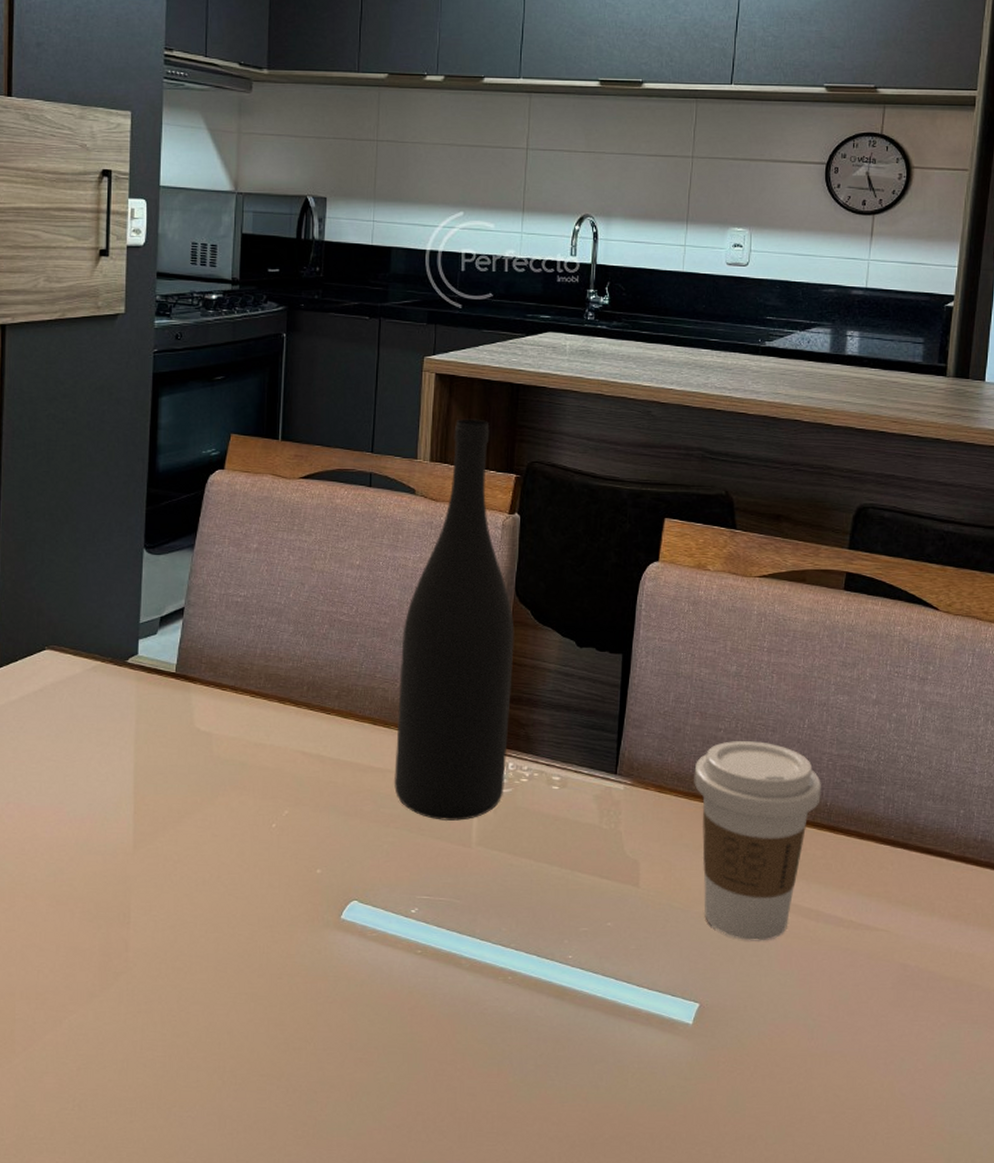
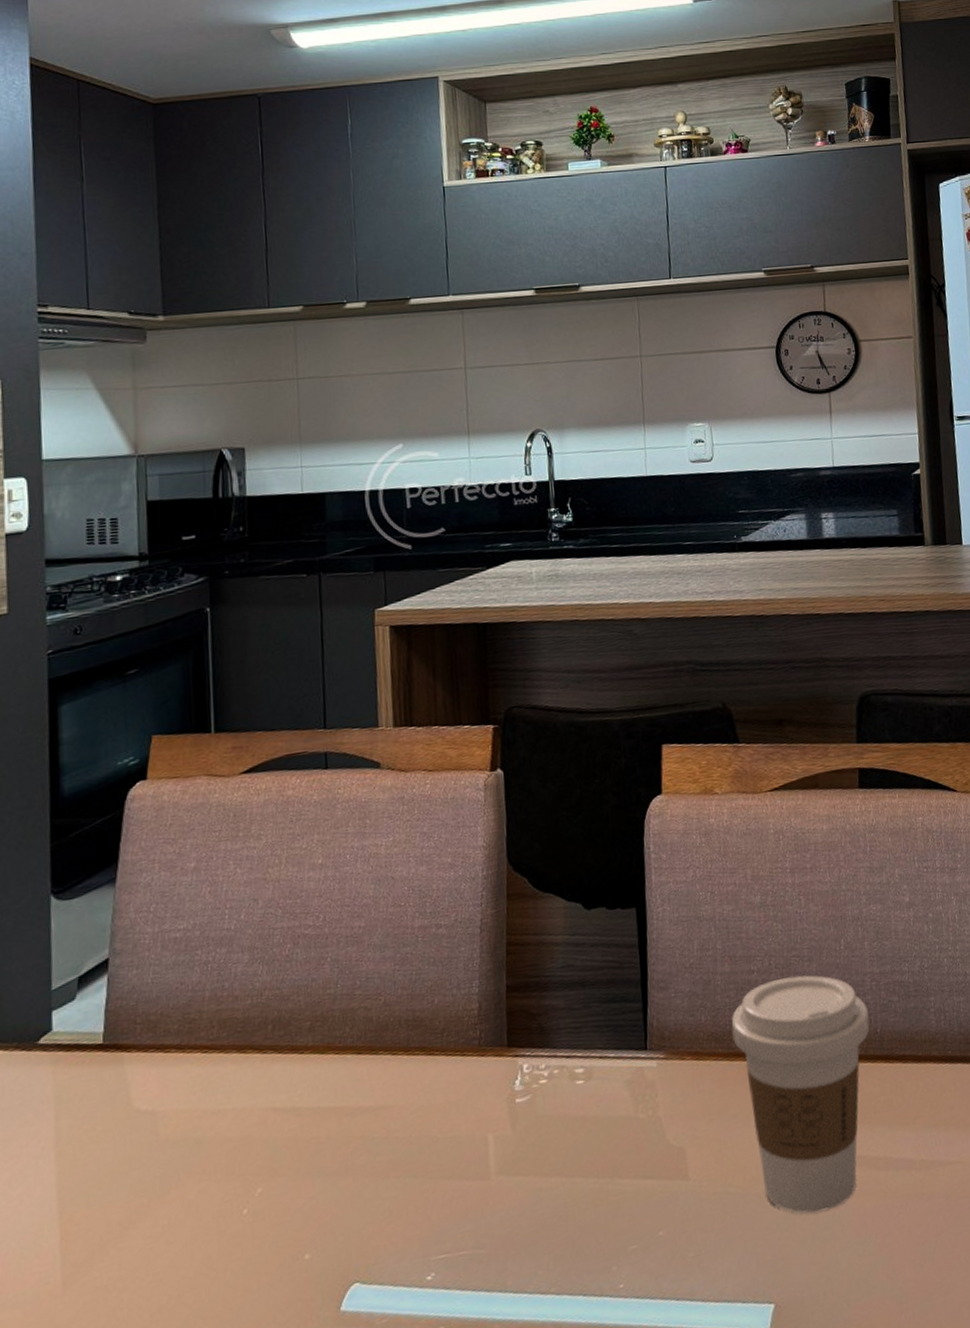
wine bottle: present [393,418,515,821] -> none [381,670,522,1155]

